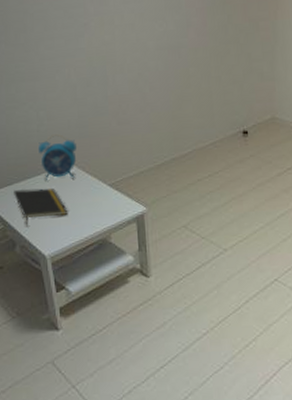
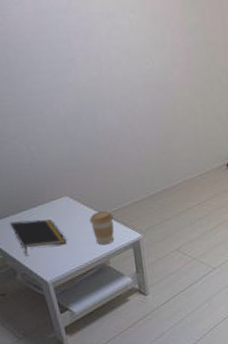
alarm clock: present [37,134,77,180] -> none [31,168,72,212]
coffee cup: none [92,180,118,218] -> present [89,210,115,245]

